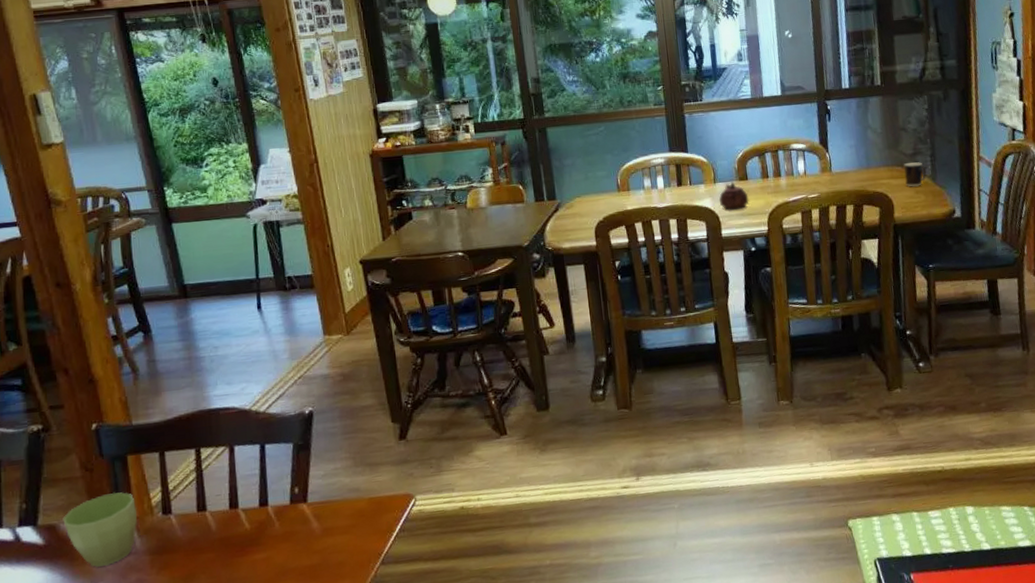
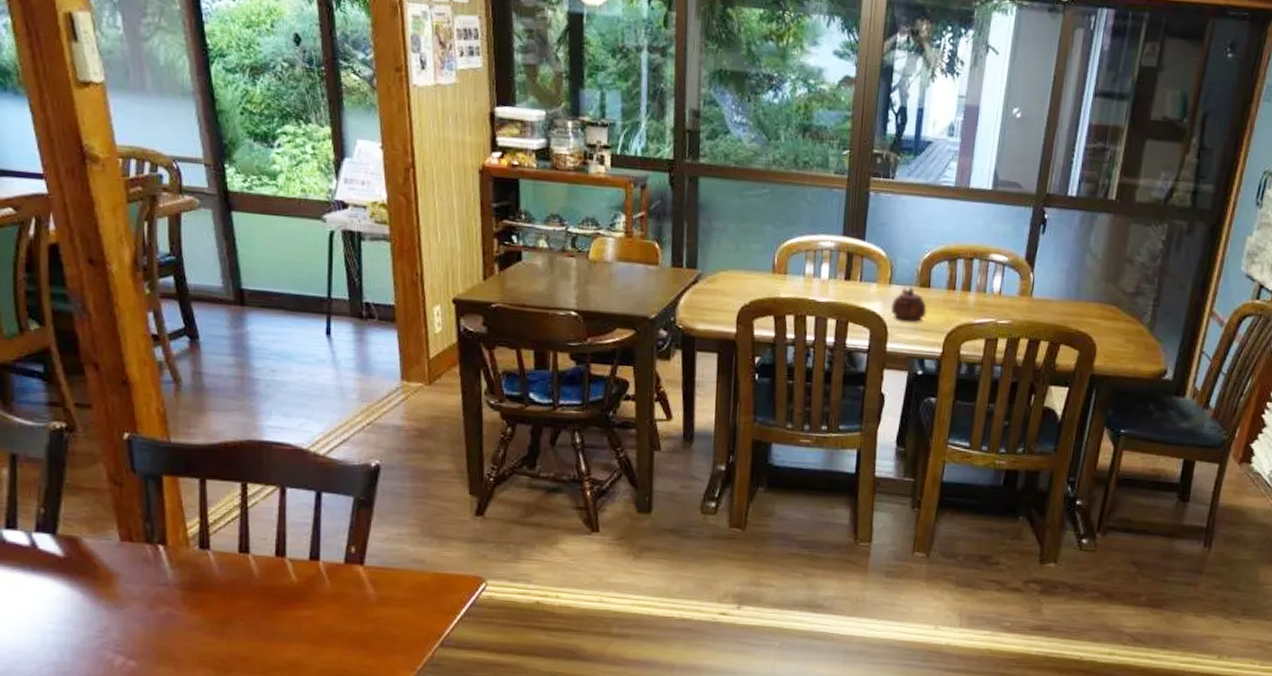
cup: present [62,492,137,567] -> none [86,514,170,592]
mug: present [903,162,927,187] -> none [1116,302,1145,334]

